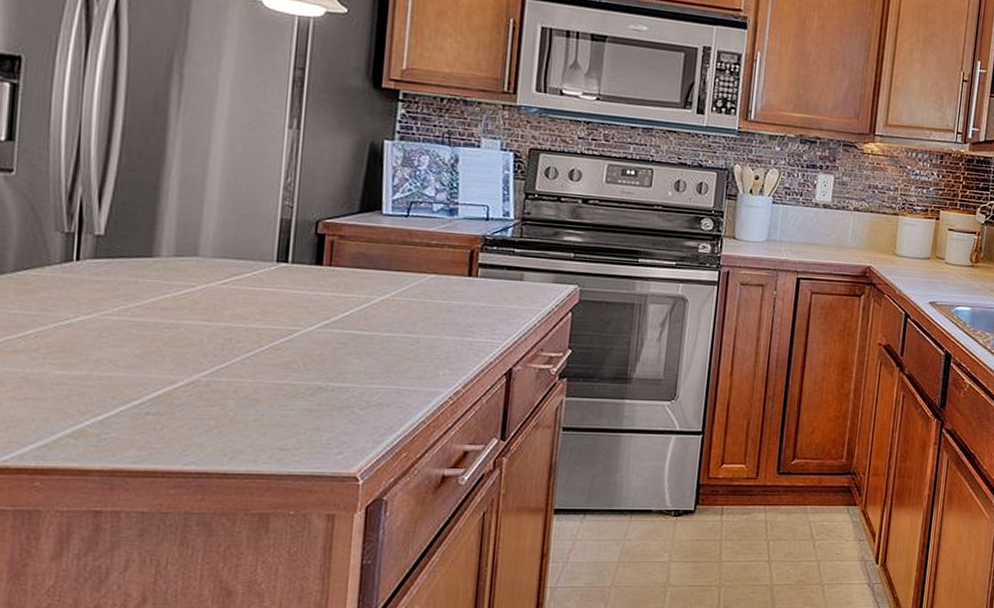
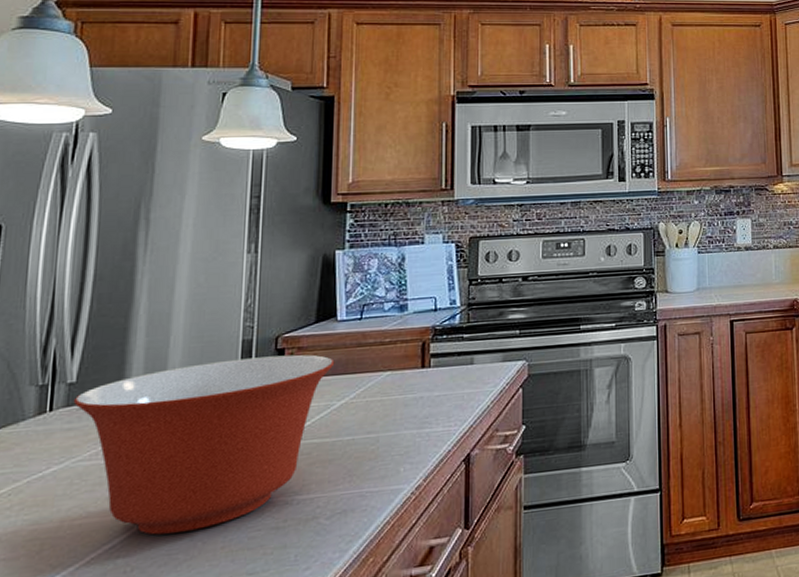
mixing bowl: none [101,236,378,400] -> present [73,354,335,535]

